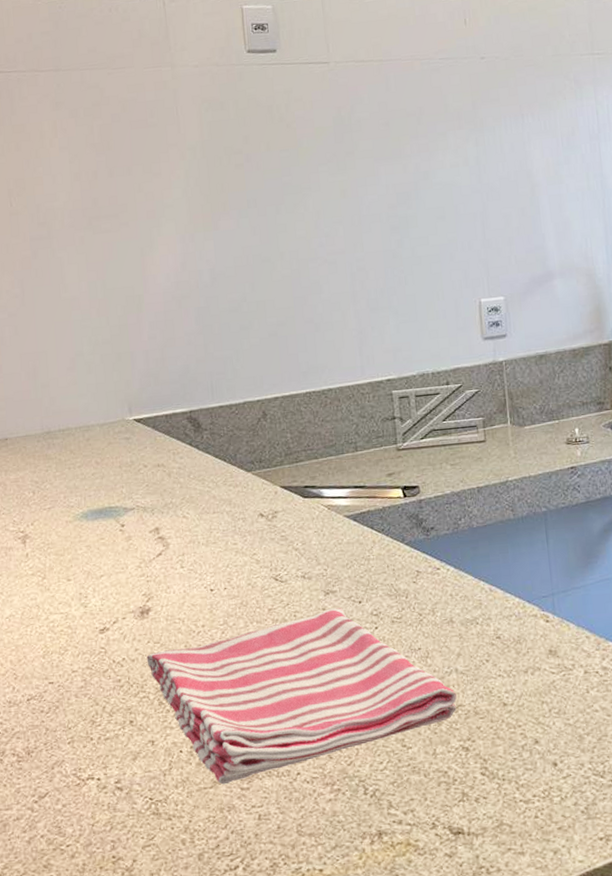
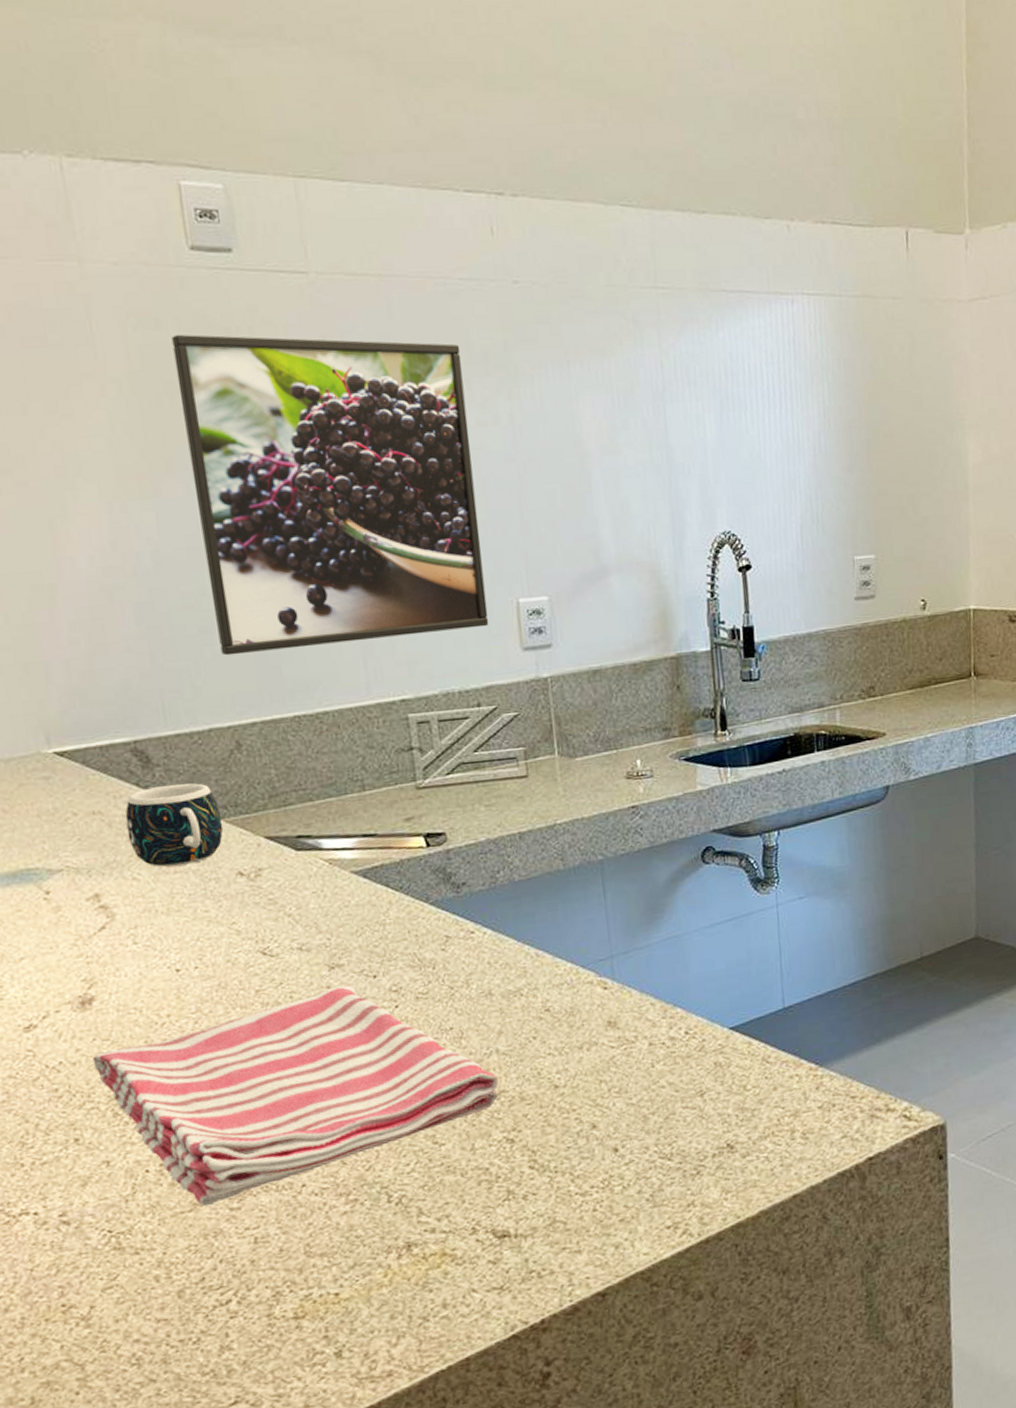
mug: none [180,443,251,508] -> present [125,783,224,867]
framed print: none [231,107,457,346] -> present [171,334,489,656]

